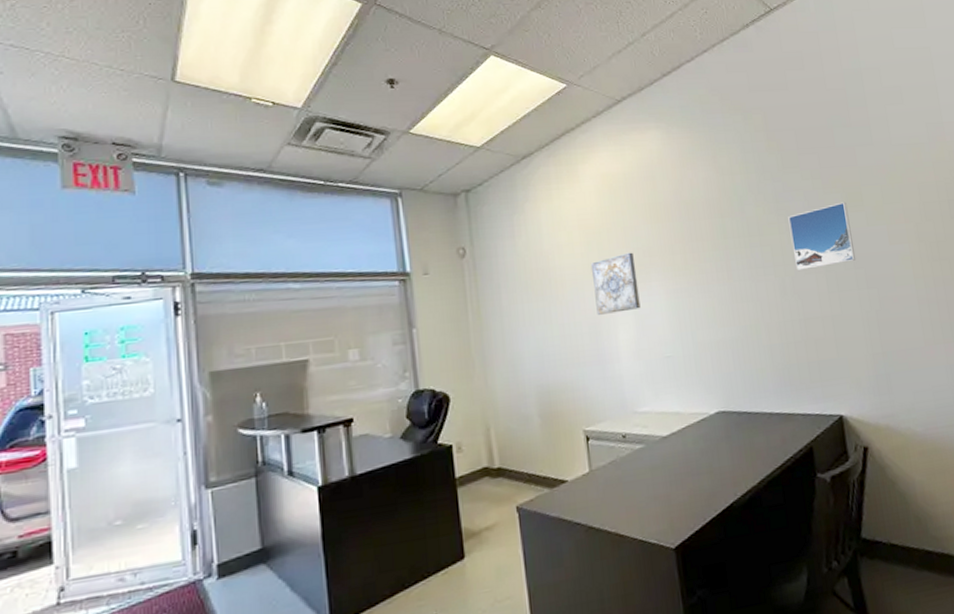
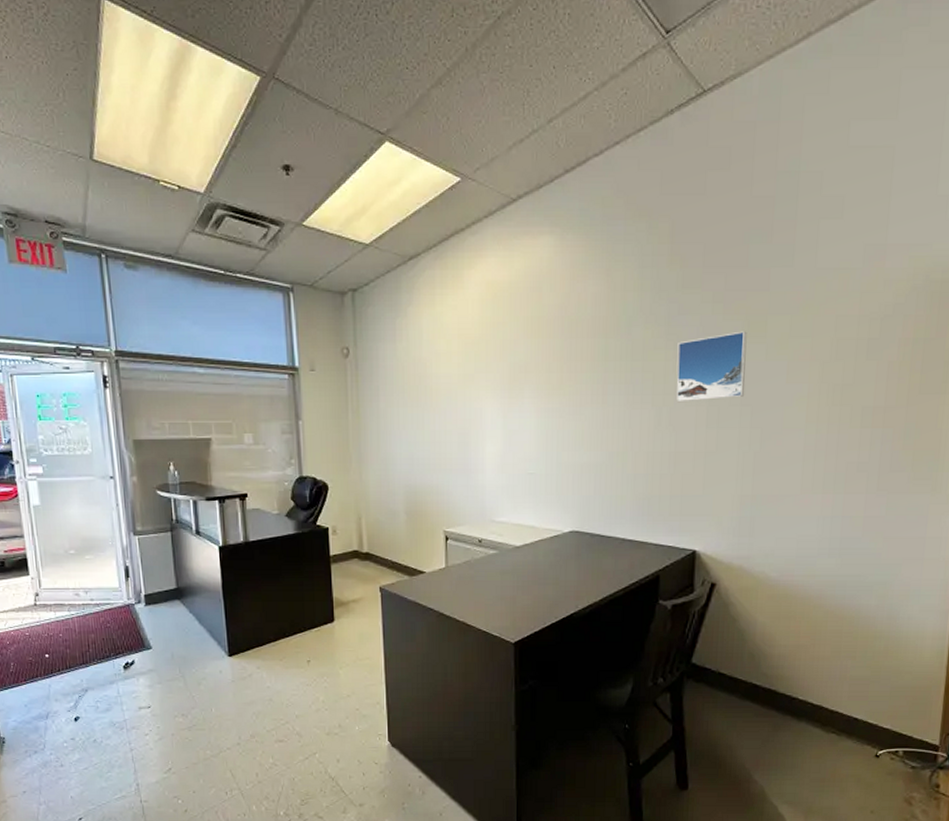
wall art: present [590,252,641,315] -> none [466,366,510,426]

